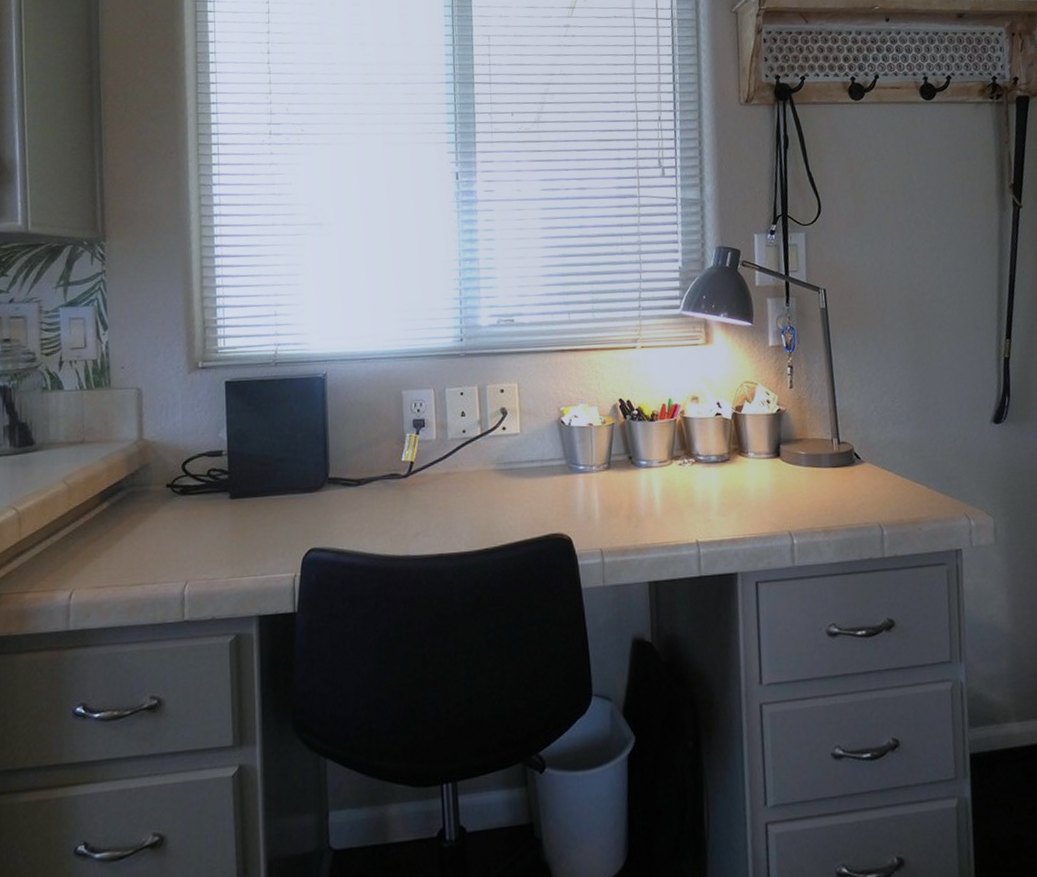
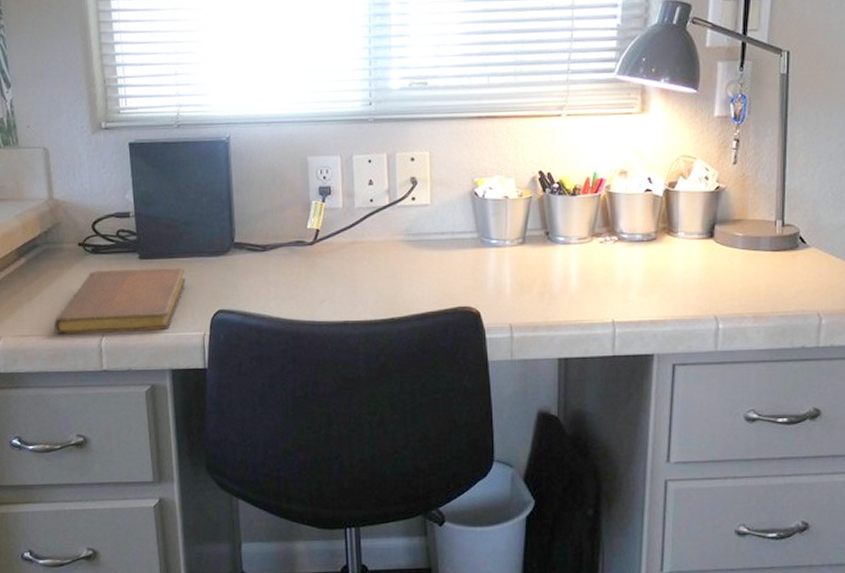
notebook: none [134,506,277,584] -> present [54,268,186,335]

